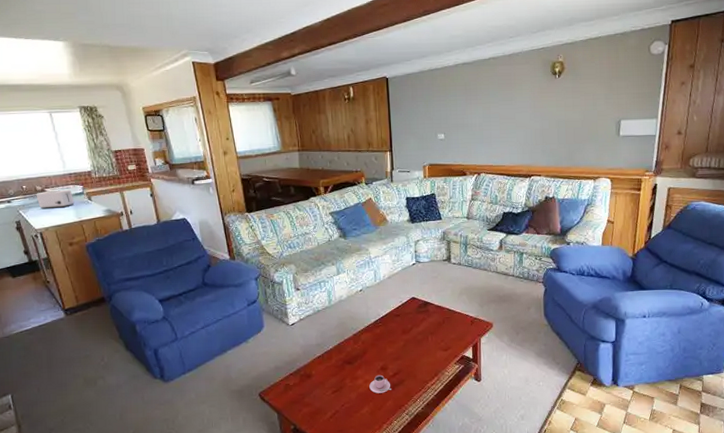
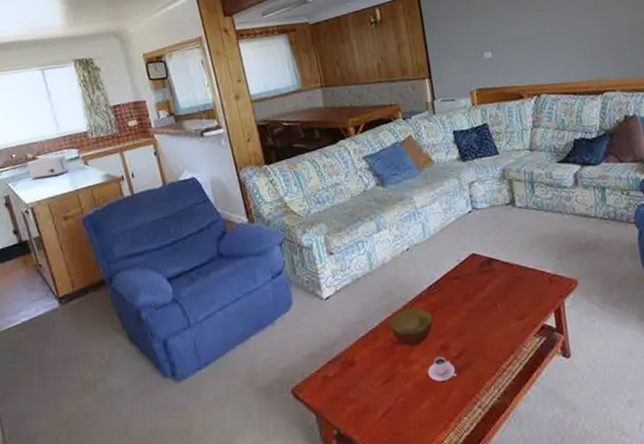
bowl: none [342,336,376,366] -> present [389,307,433,347]

